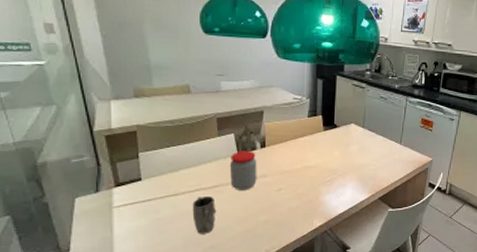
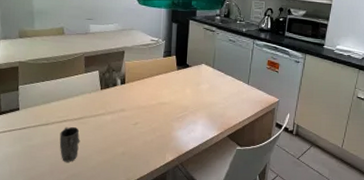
jar: present [229,150,257,190] -> none [93,86,118,123]

